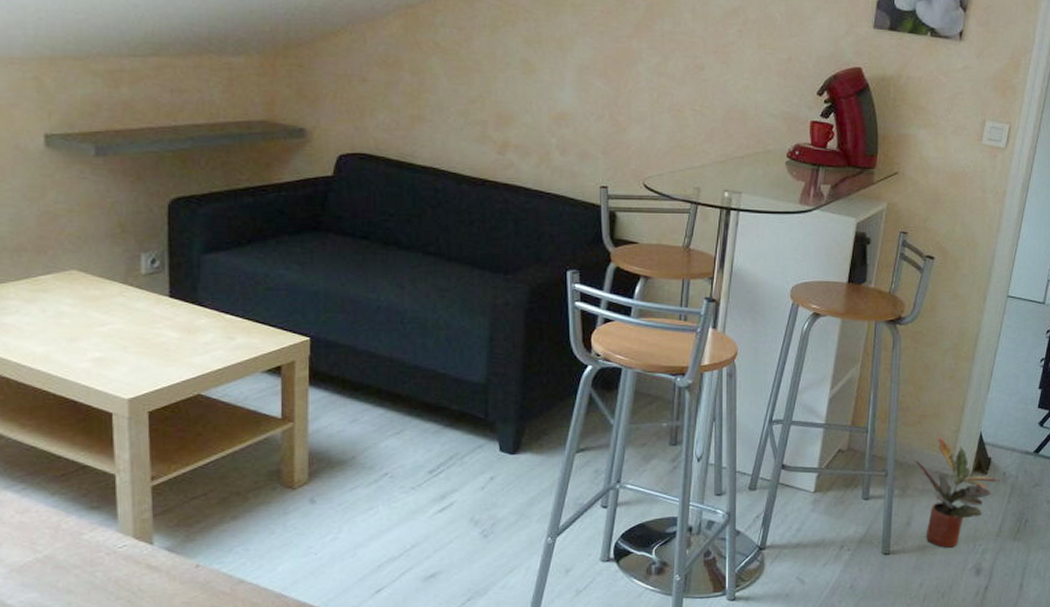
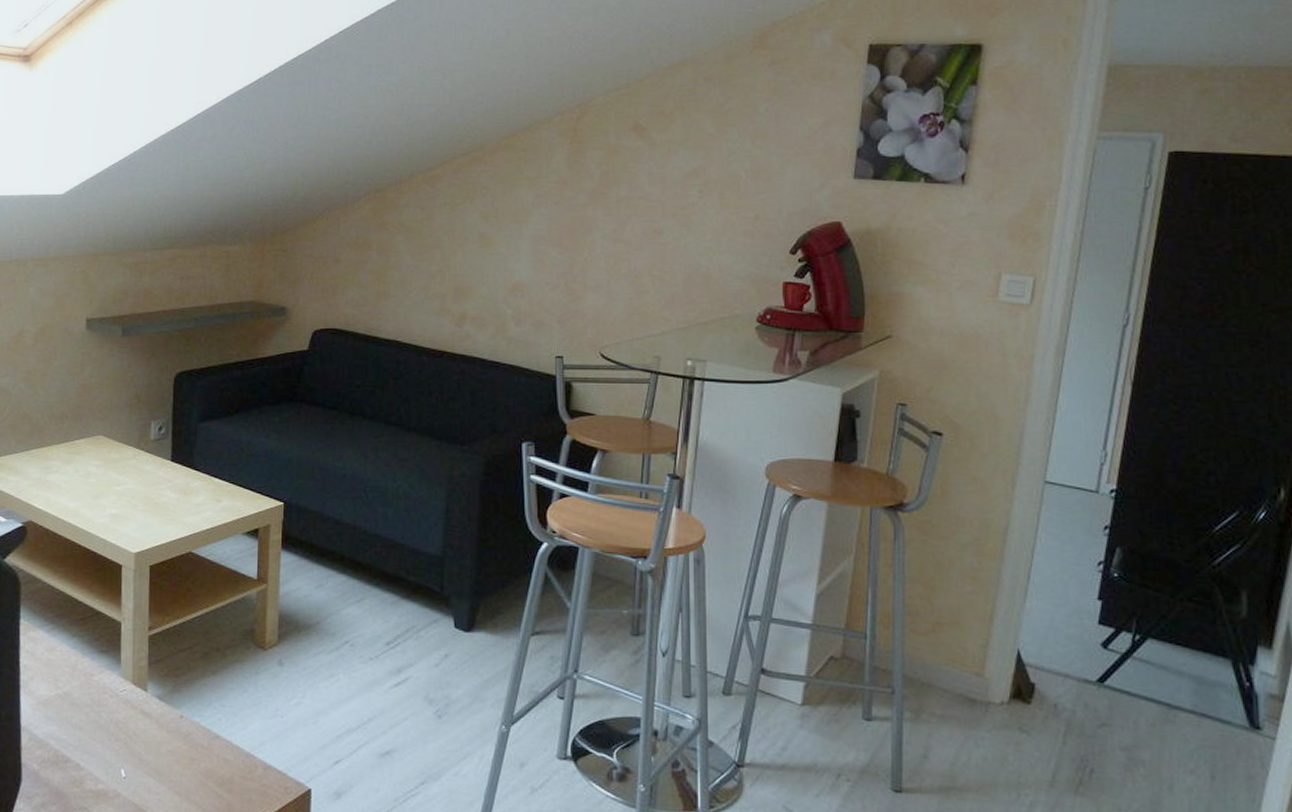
potted plant: present [914,436,1000,548] -> none [928,649,1050,794]

